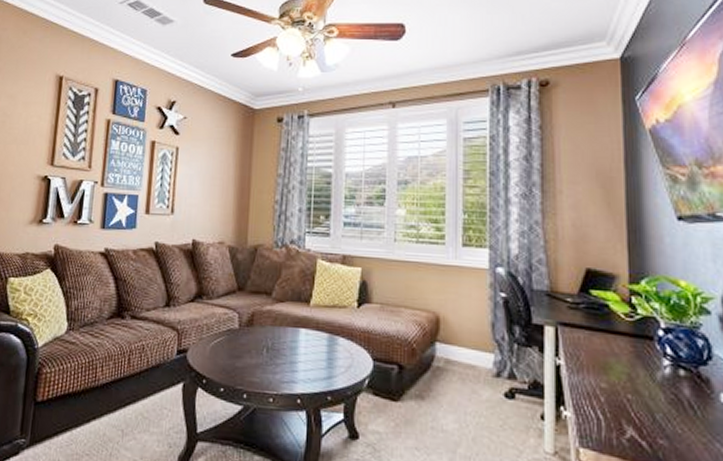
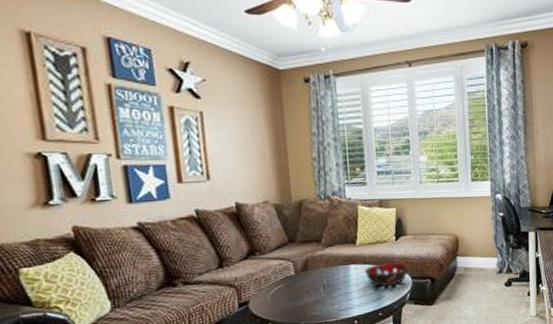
decorative bowl: none [315,333,372,365] -> present [364,262,410,287]

